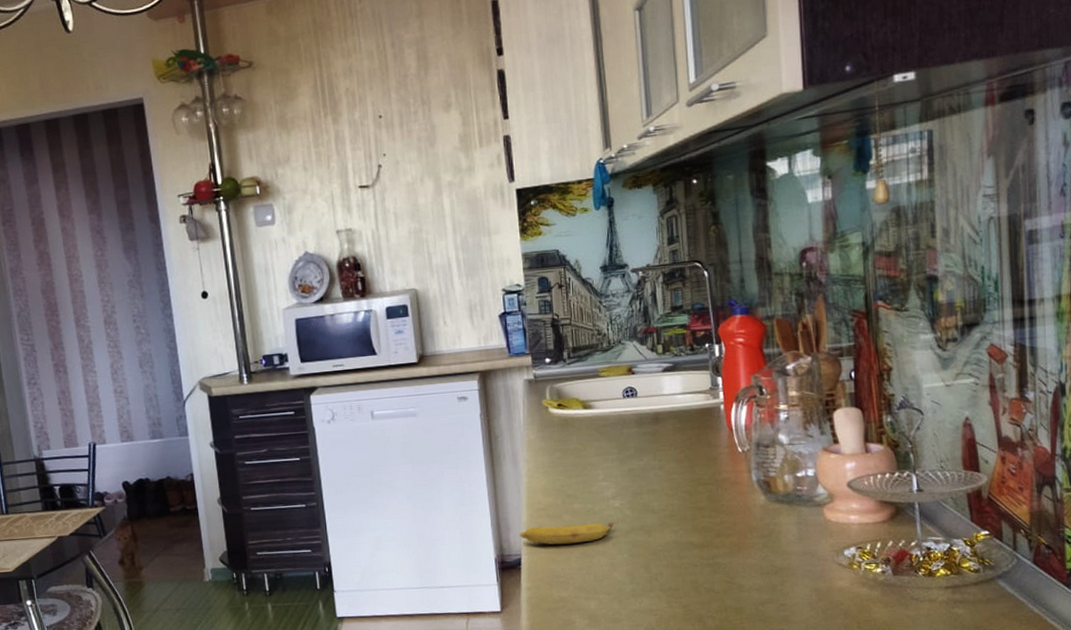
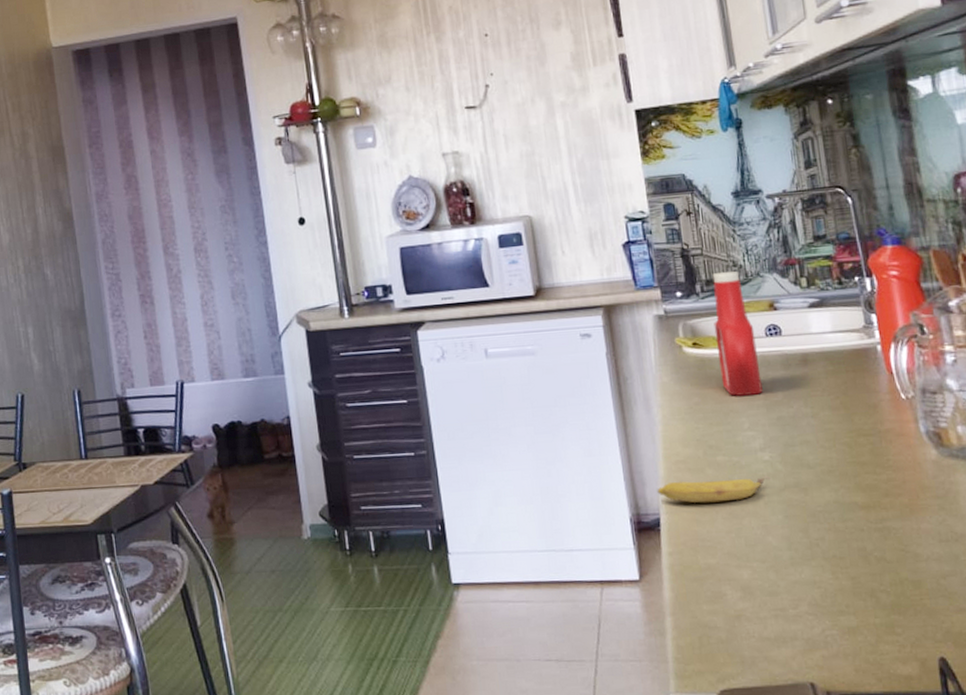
ketchup bottle: none [577,339,617,451] -> present [712,271,763,396]

